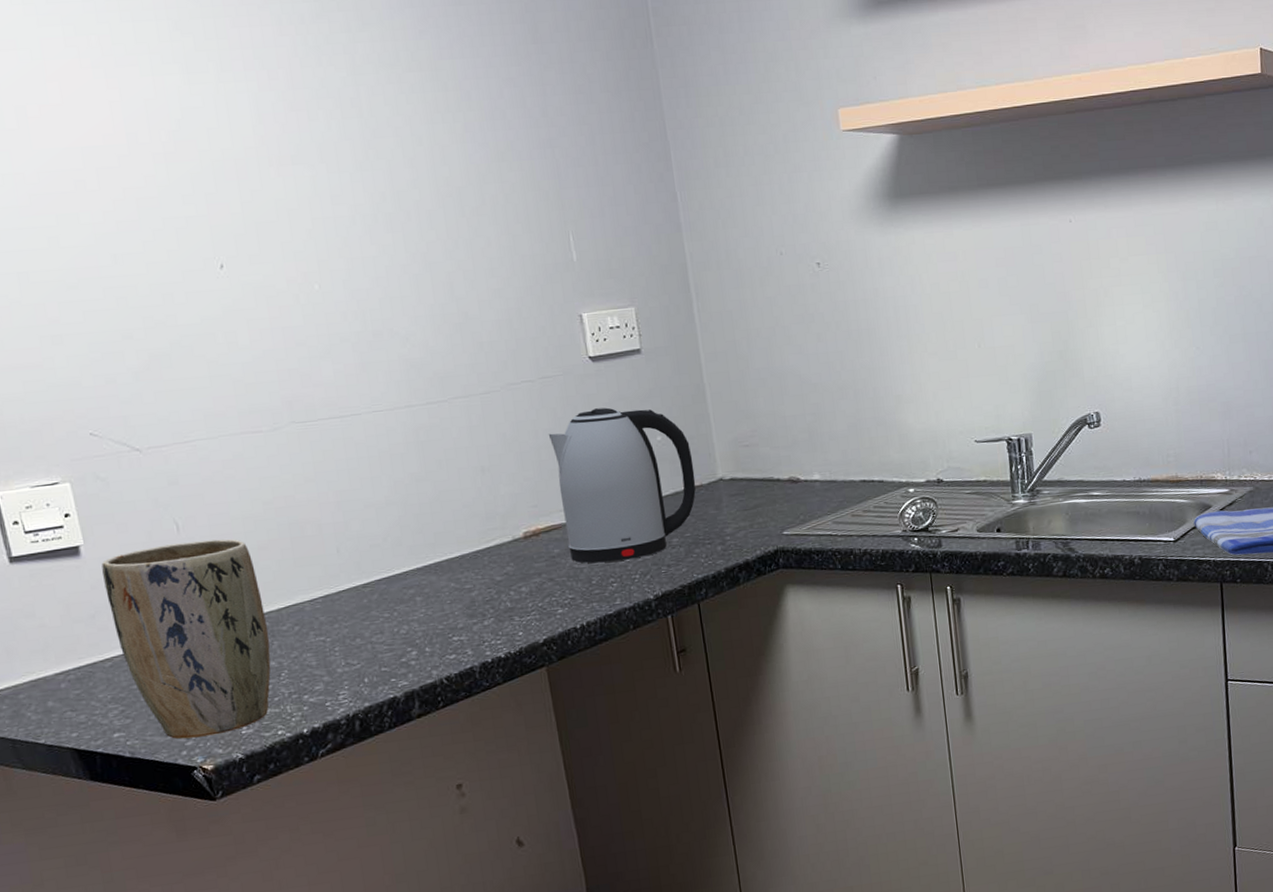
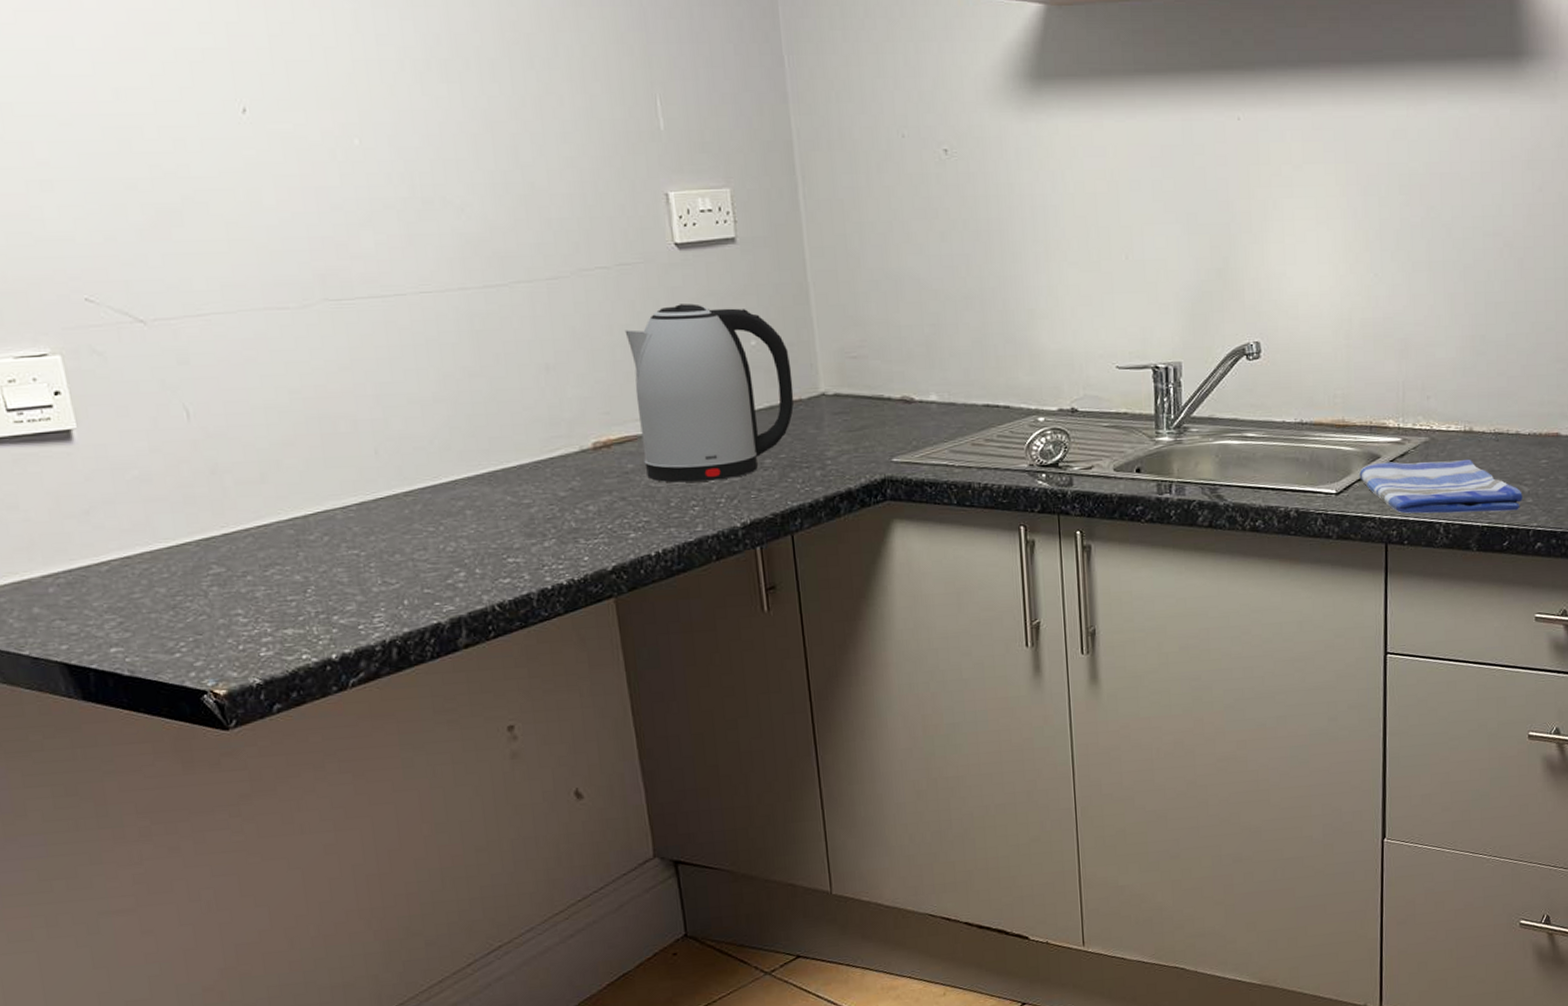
plant pot: present [101,539,271,739] -> none [97,431,296,659]

